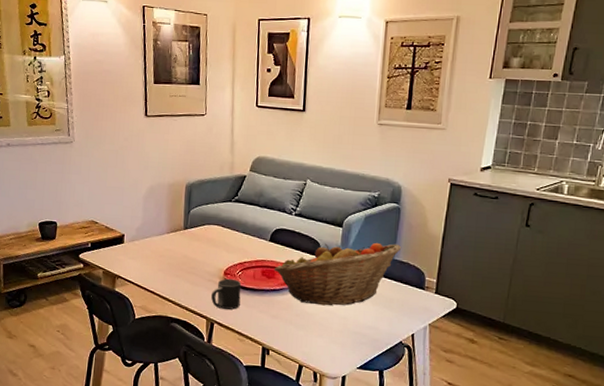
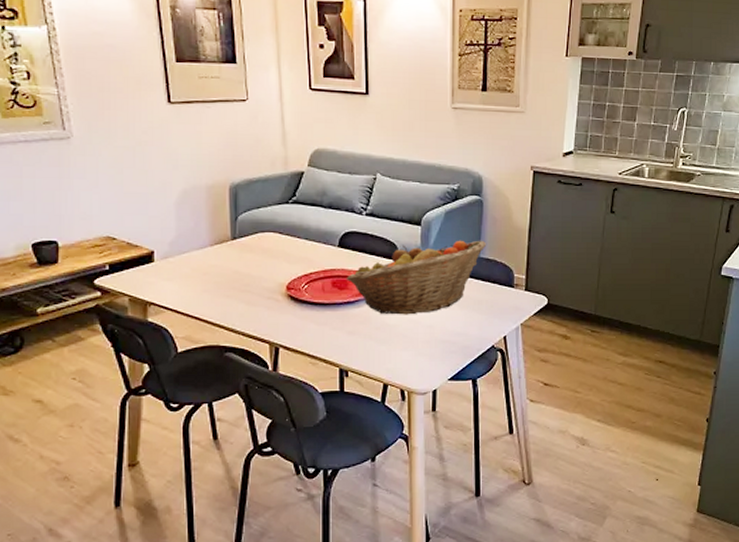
mug: present [211,278,242,310] -> none [273,294,309,330]

